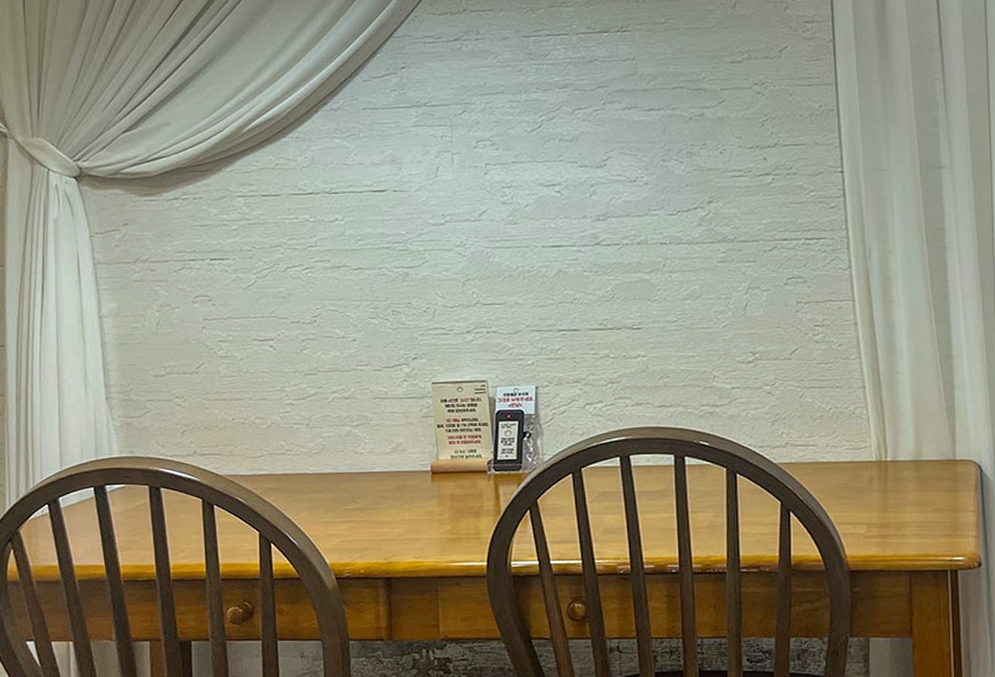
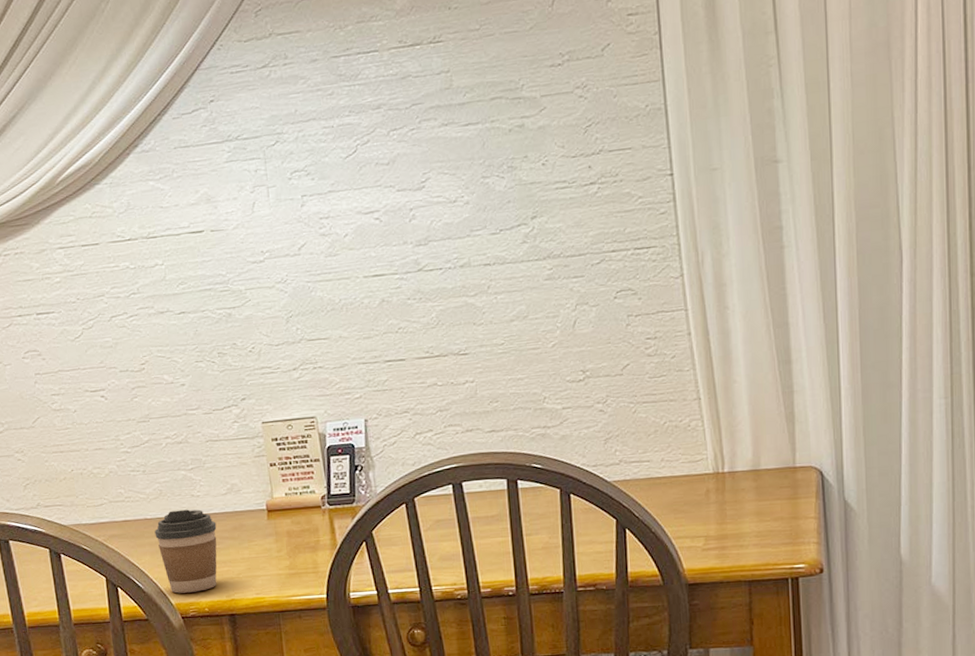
coffee cup: none [314,466,379,553] -> present [154,509,217,594]

